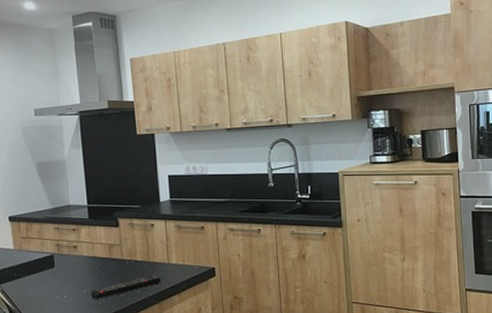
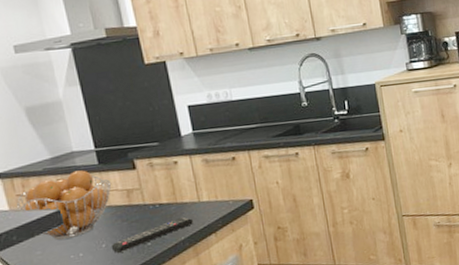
fruit basket: none [19,222,97,280] -> present [16,170,112,240]

